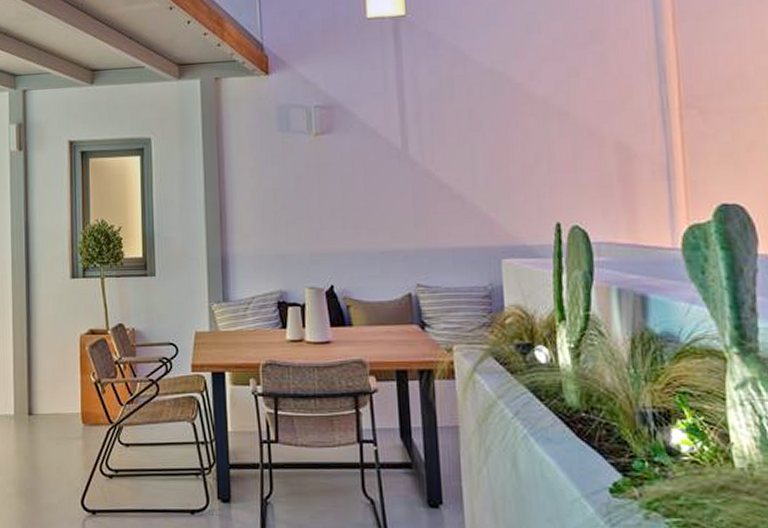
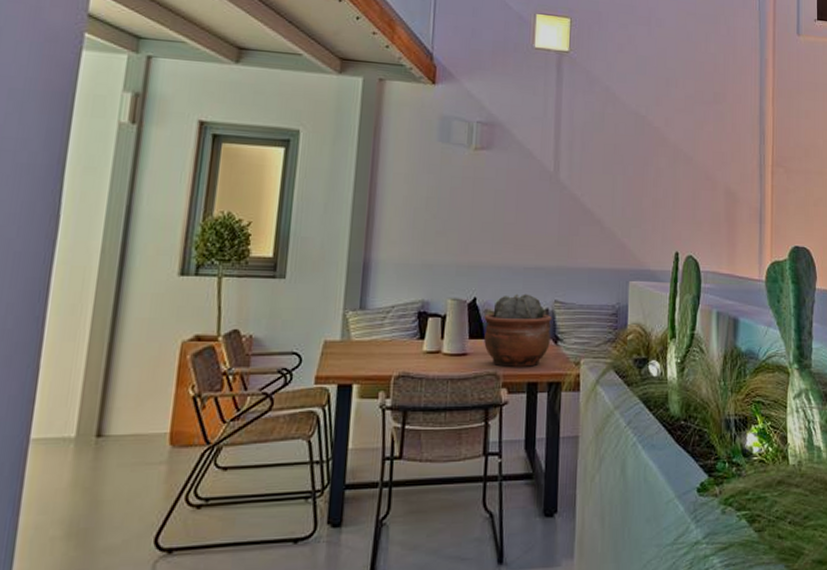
potted cactus: none [344,279,417,354] -> present [484,293,552,367]

